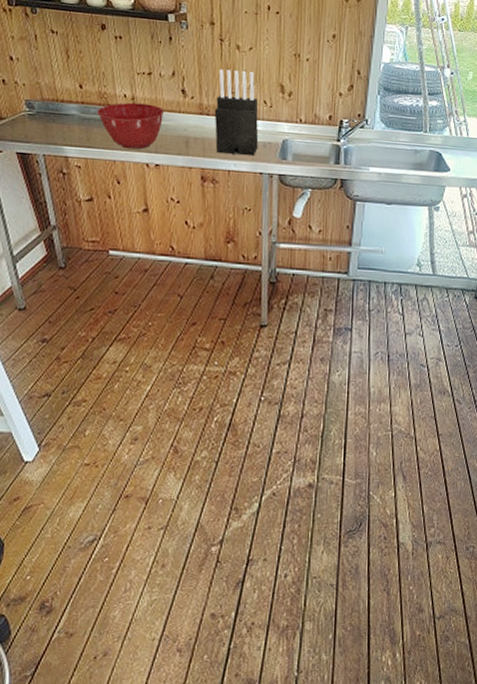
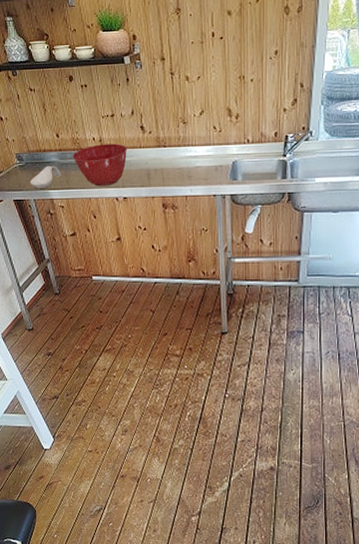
spoon rest: none [40,118,81,144] -> present [30,165,61,189]
knife block: present [214,69,259,155] -> none [170,100,211,181]

